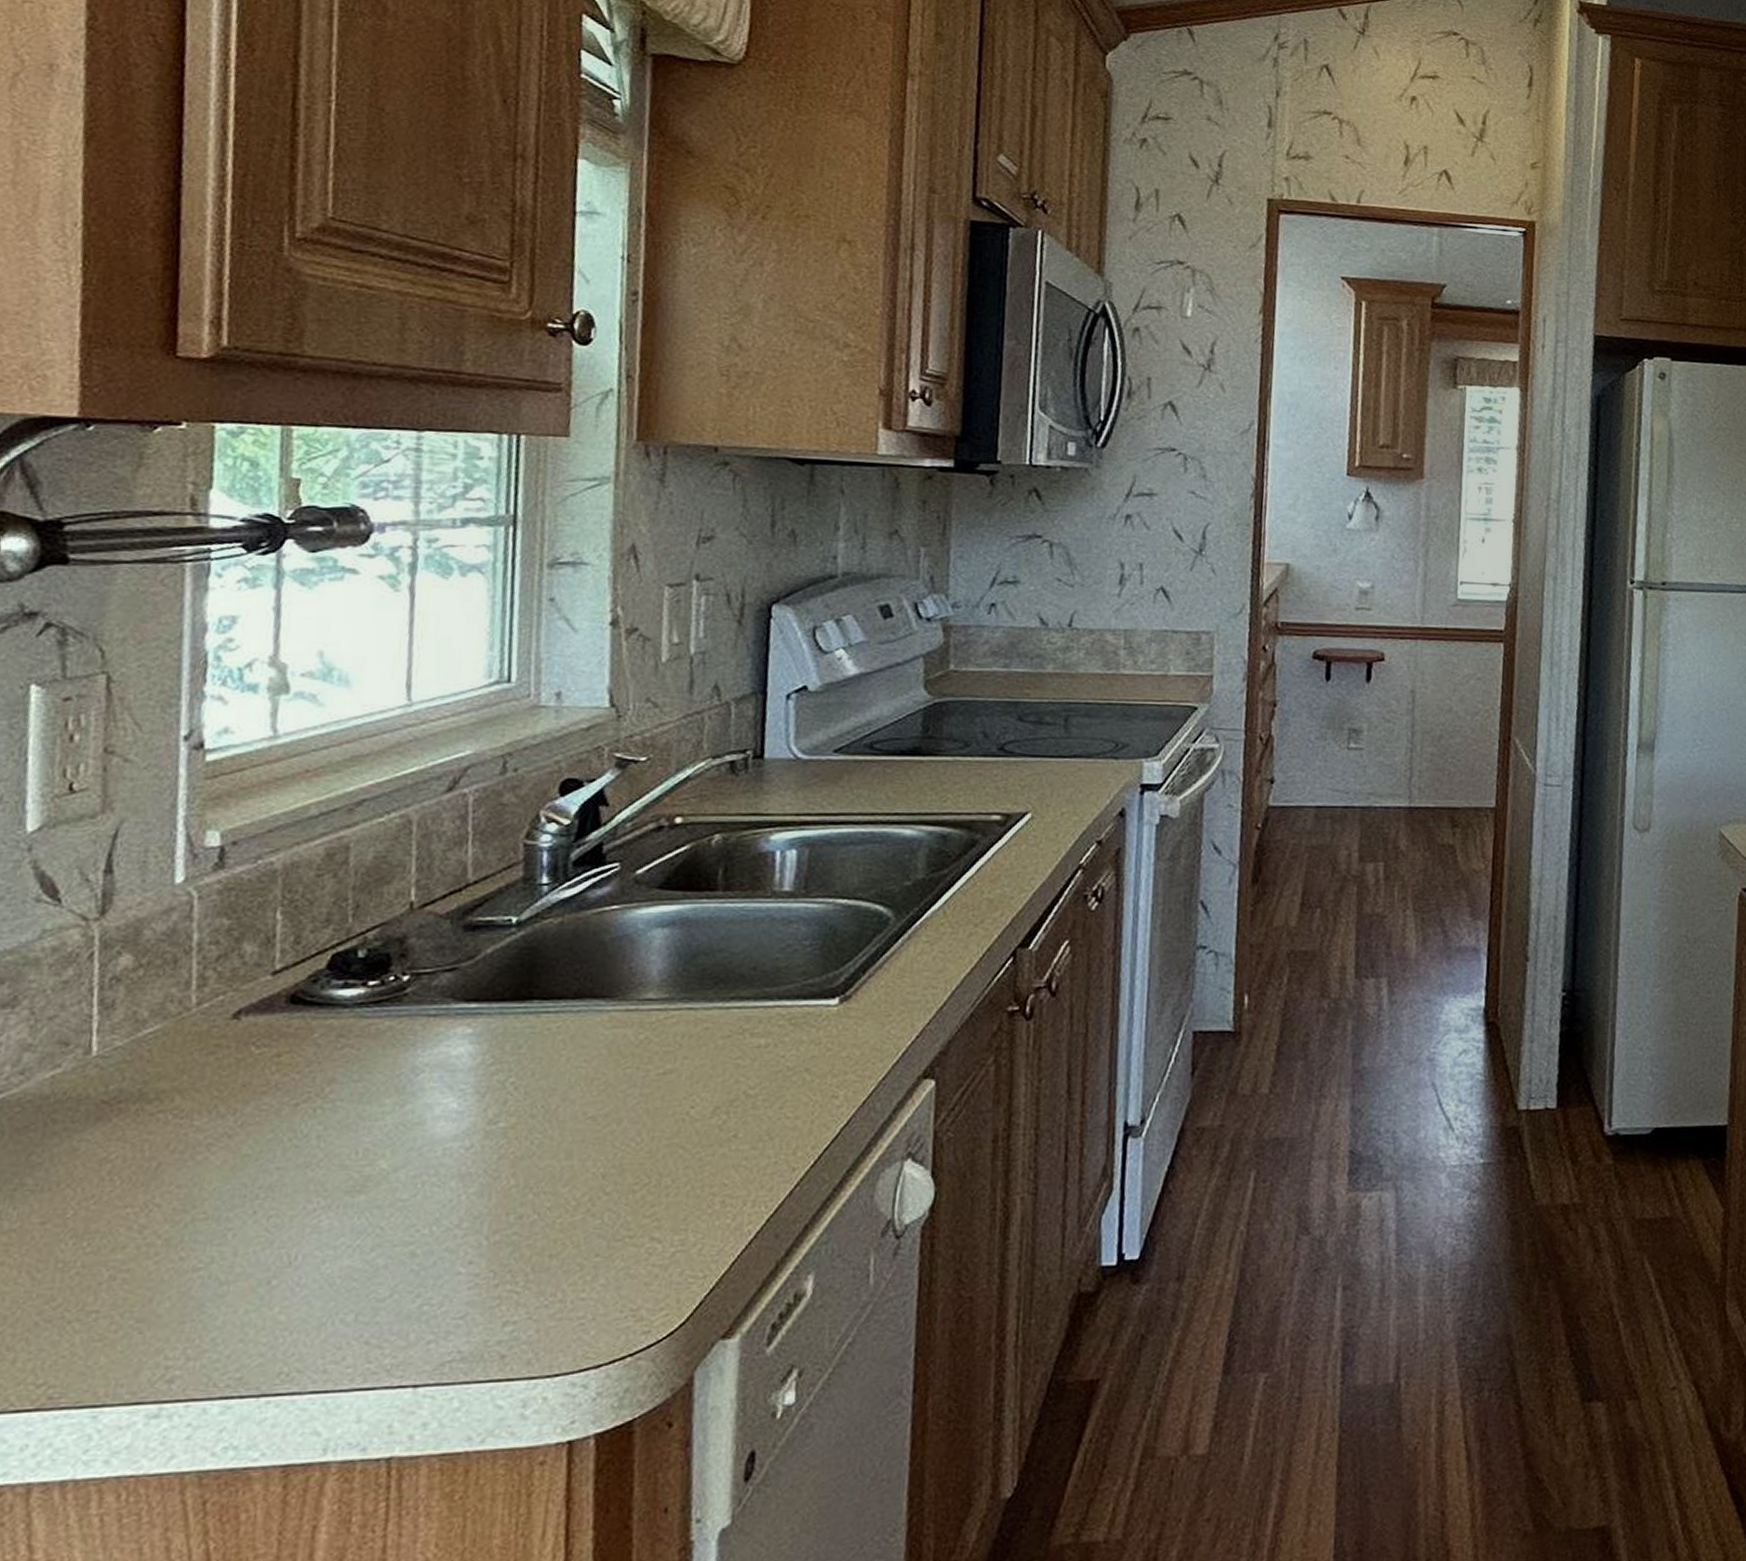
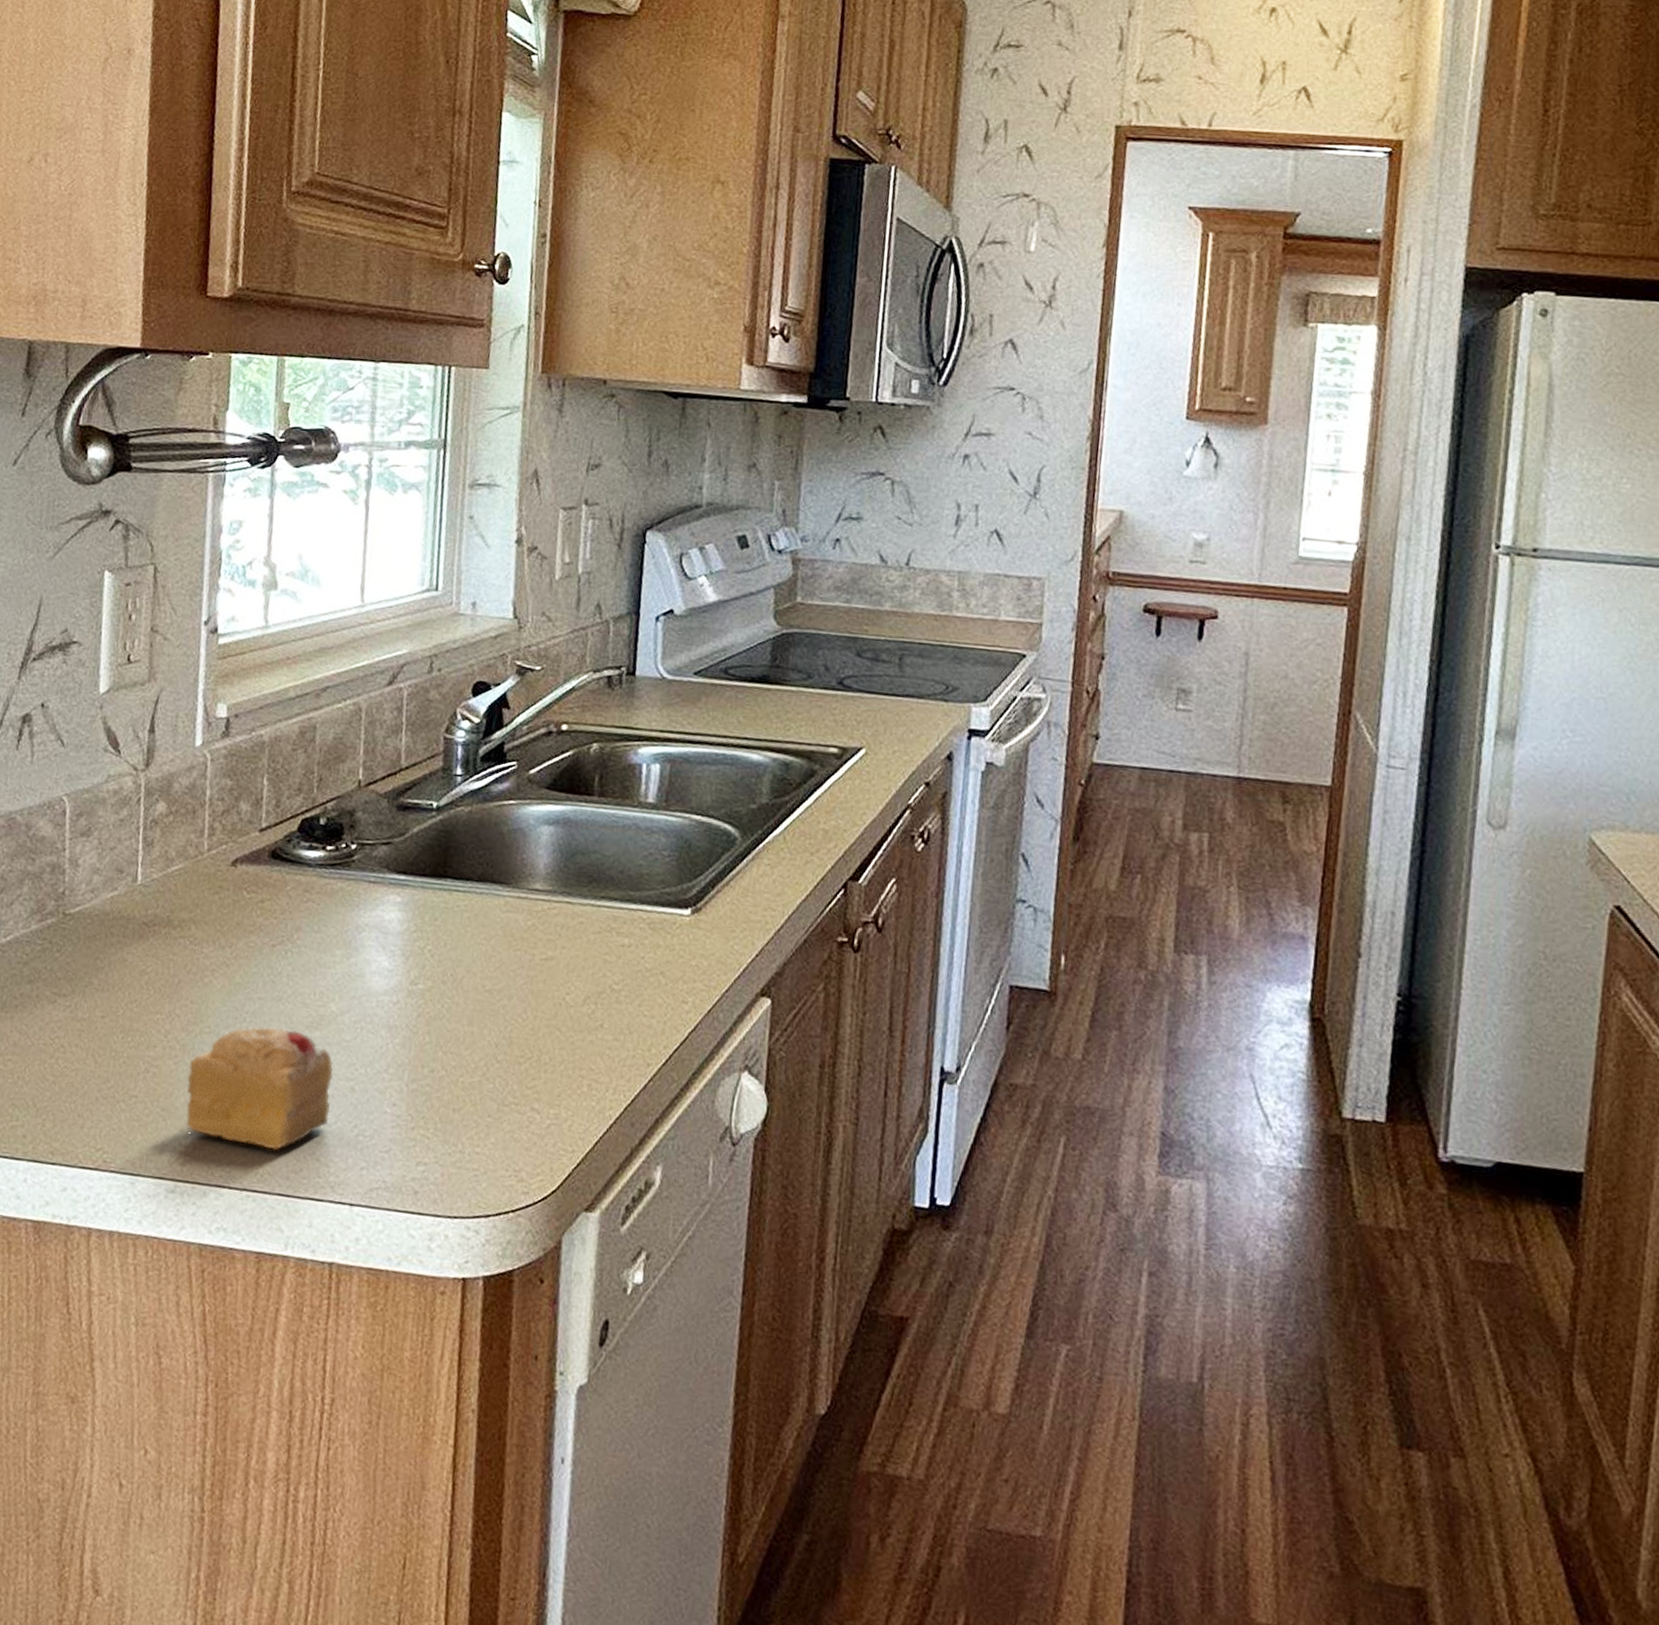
cake slice: none [173,1197,386,1343] -> present [186,1027,334,1151]

